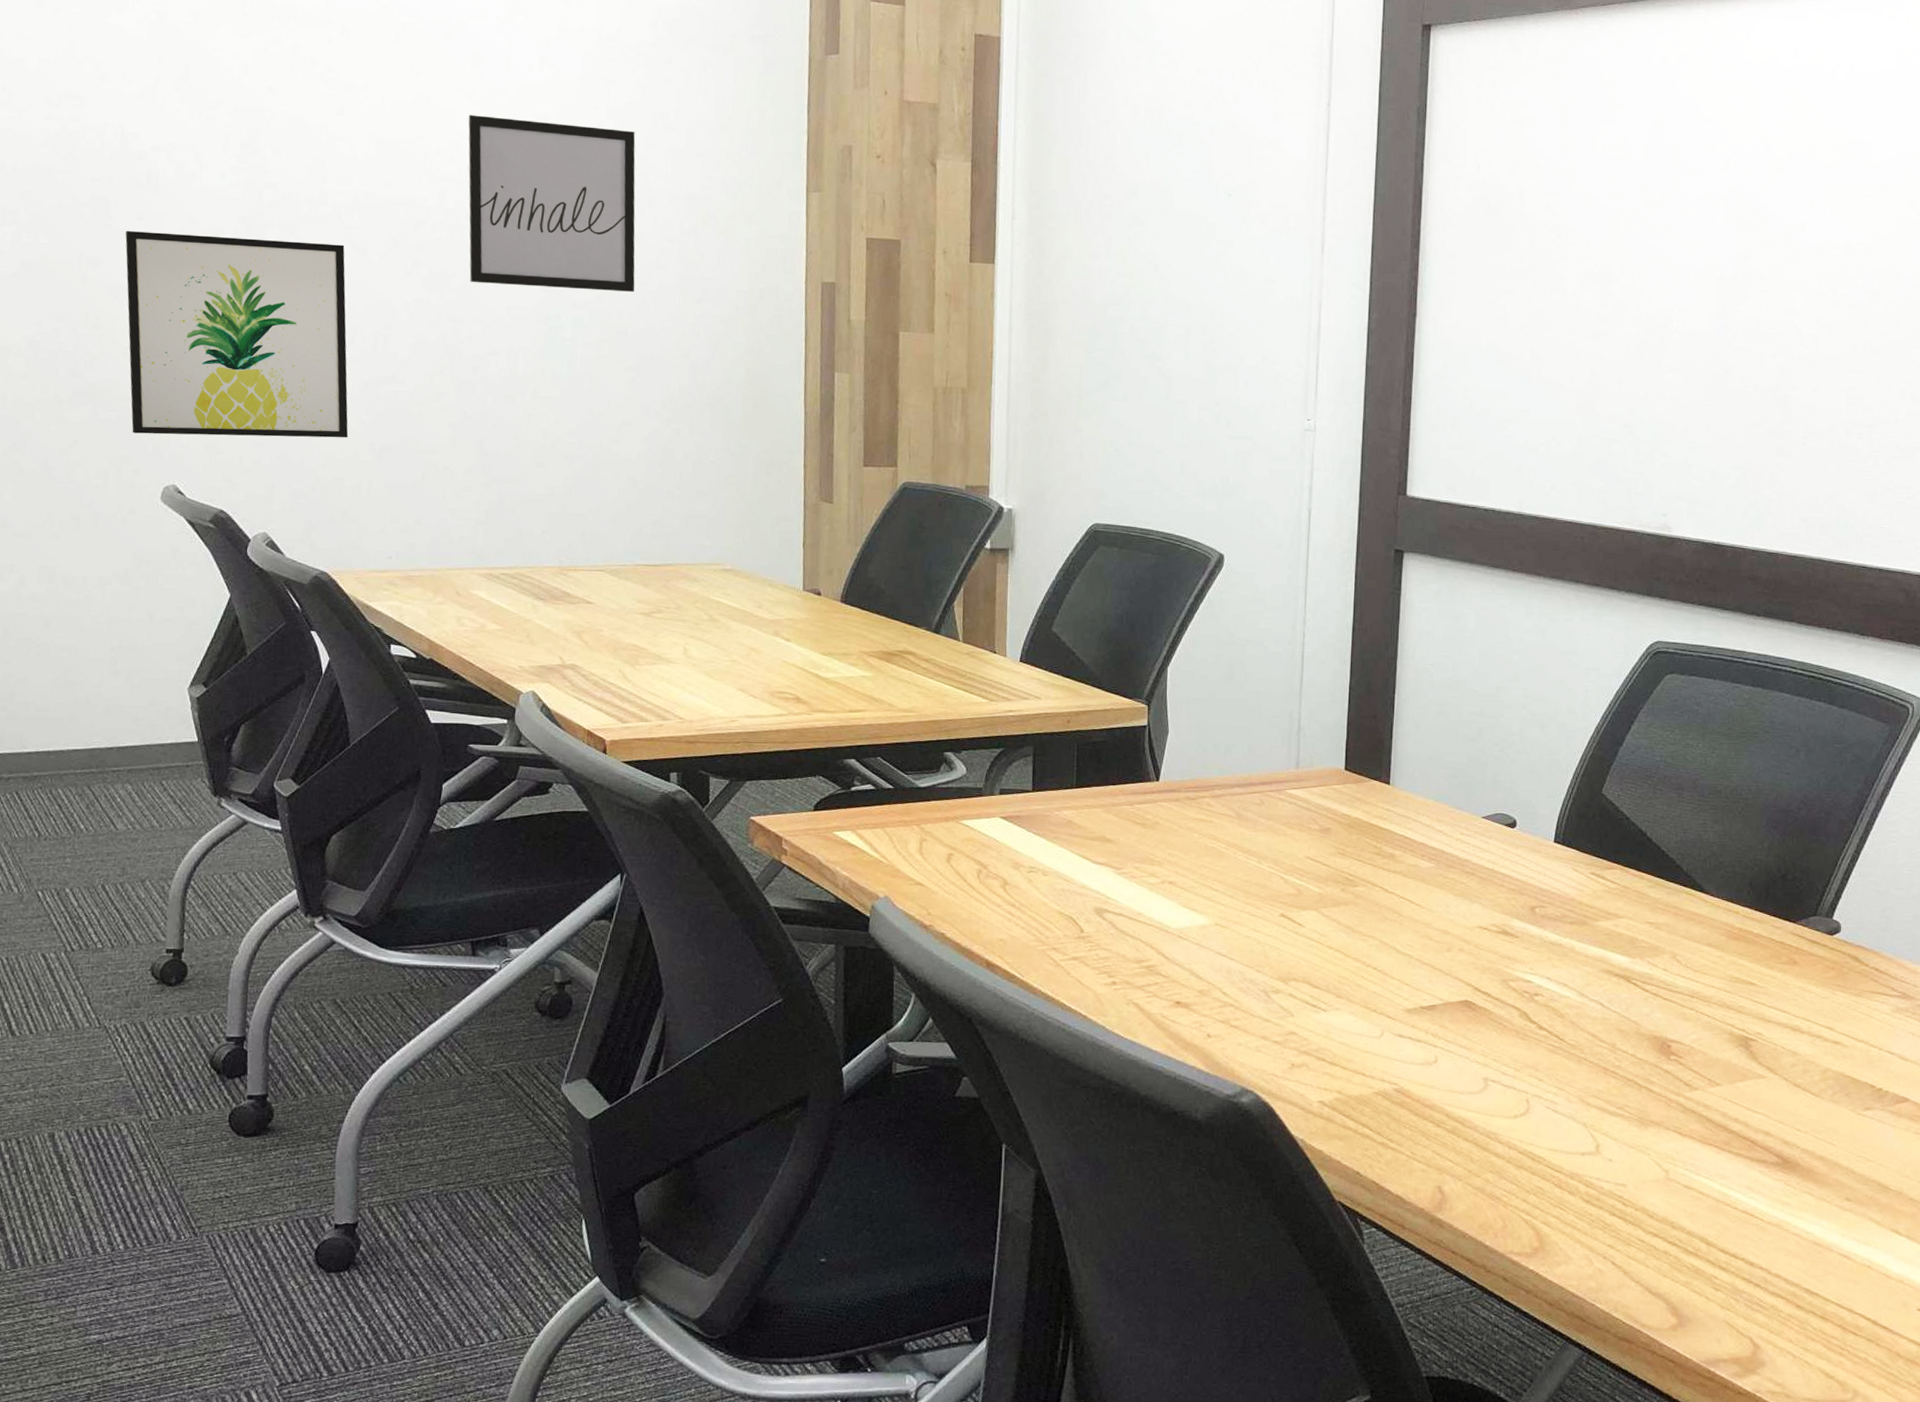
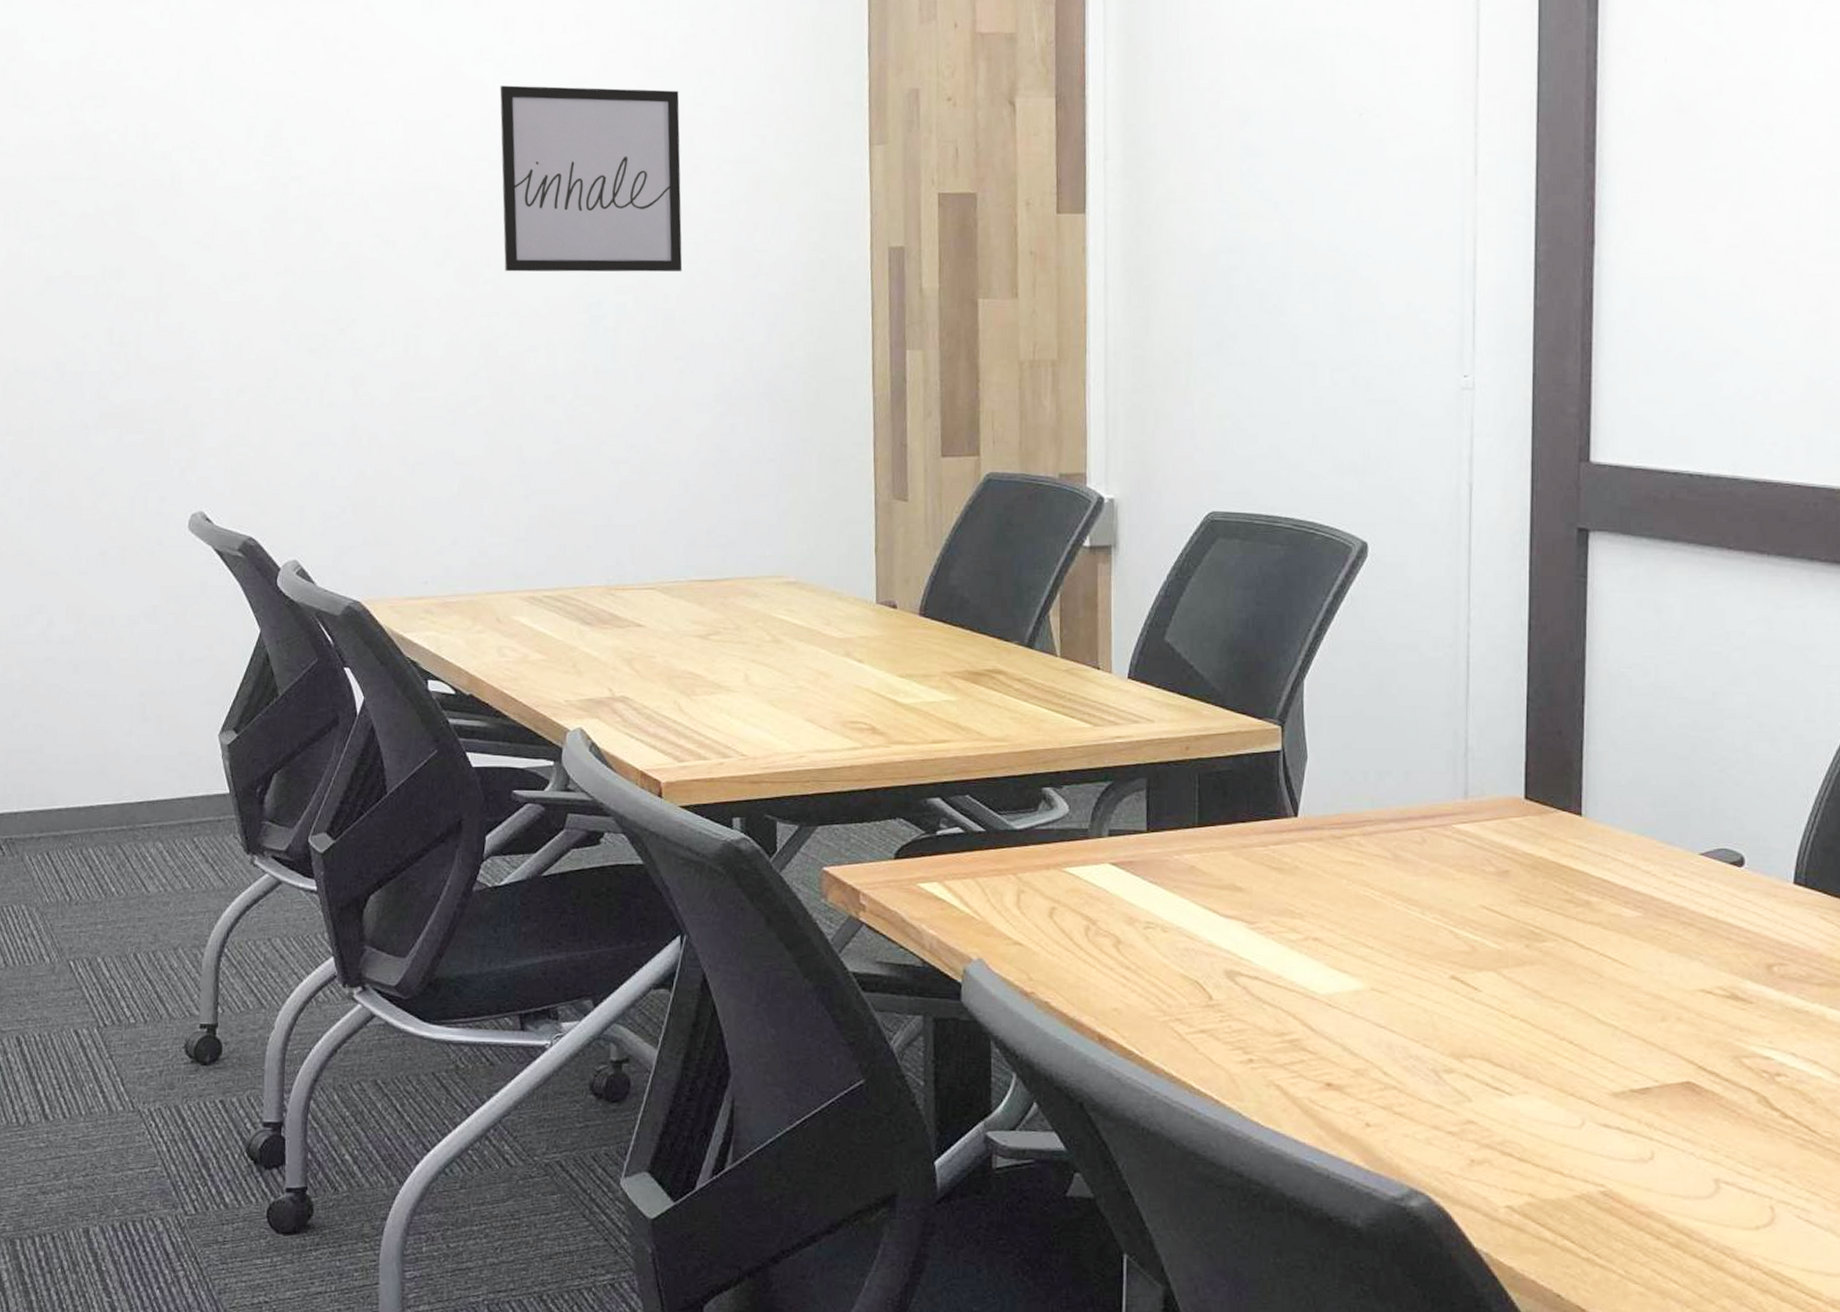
wall art: present [125,230,349,438] -> none [149,237,380,457]

